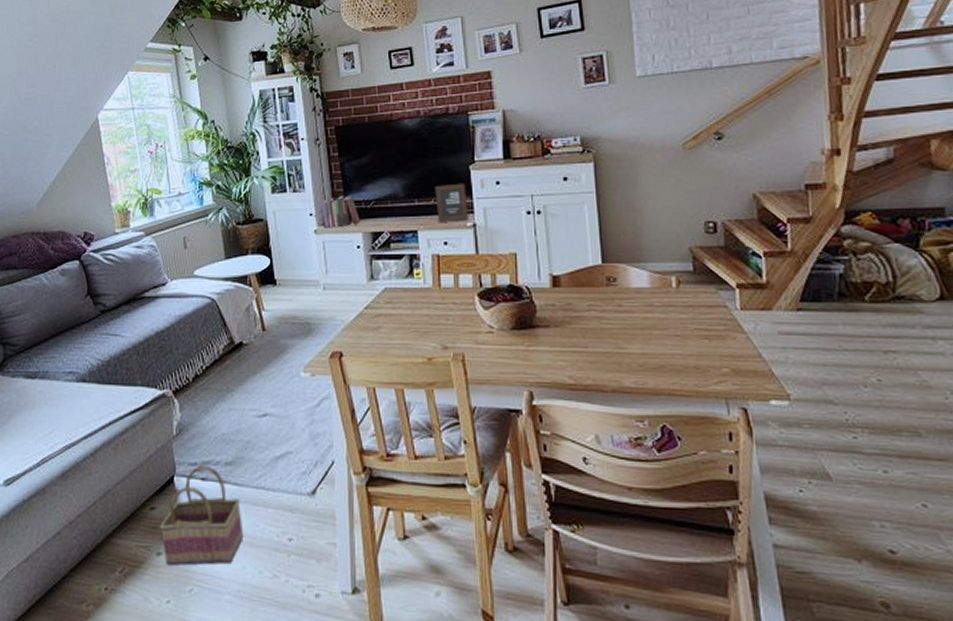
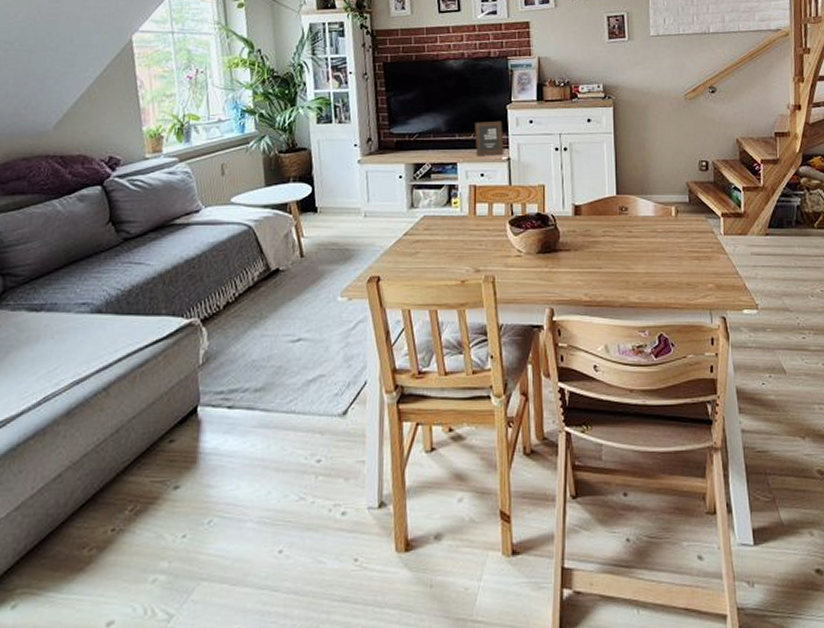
basket: present [160,465,244,566] -> none [179,393,271,498]
books: present [320,196,360,228] -> none [365,128,404,159]

